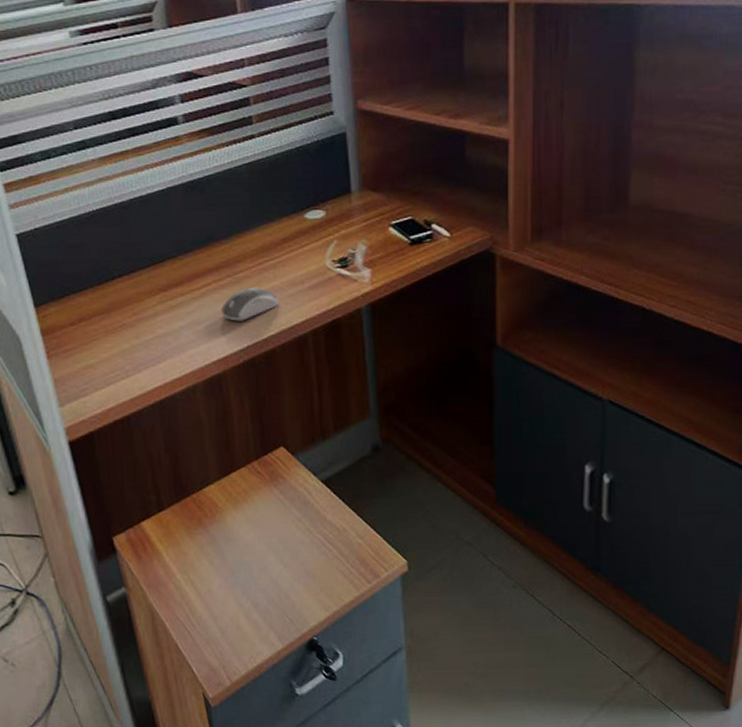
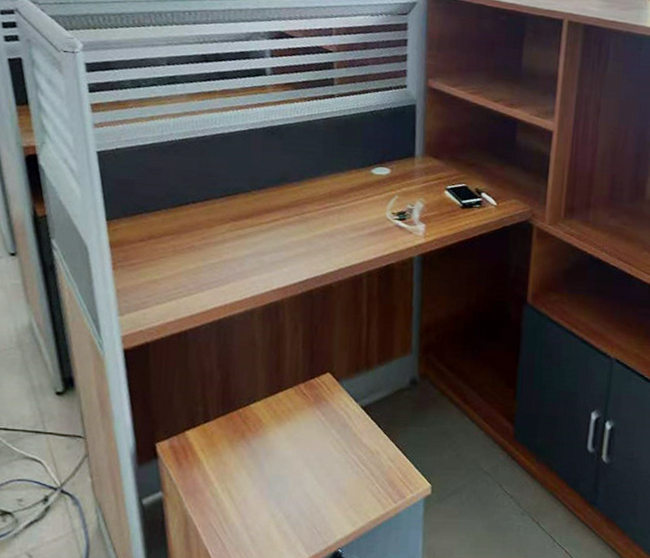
computer mouse: present [220,287,279,321] -> none [286,227,341,256]

